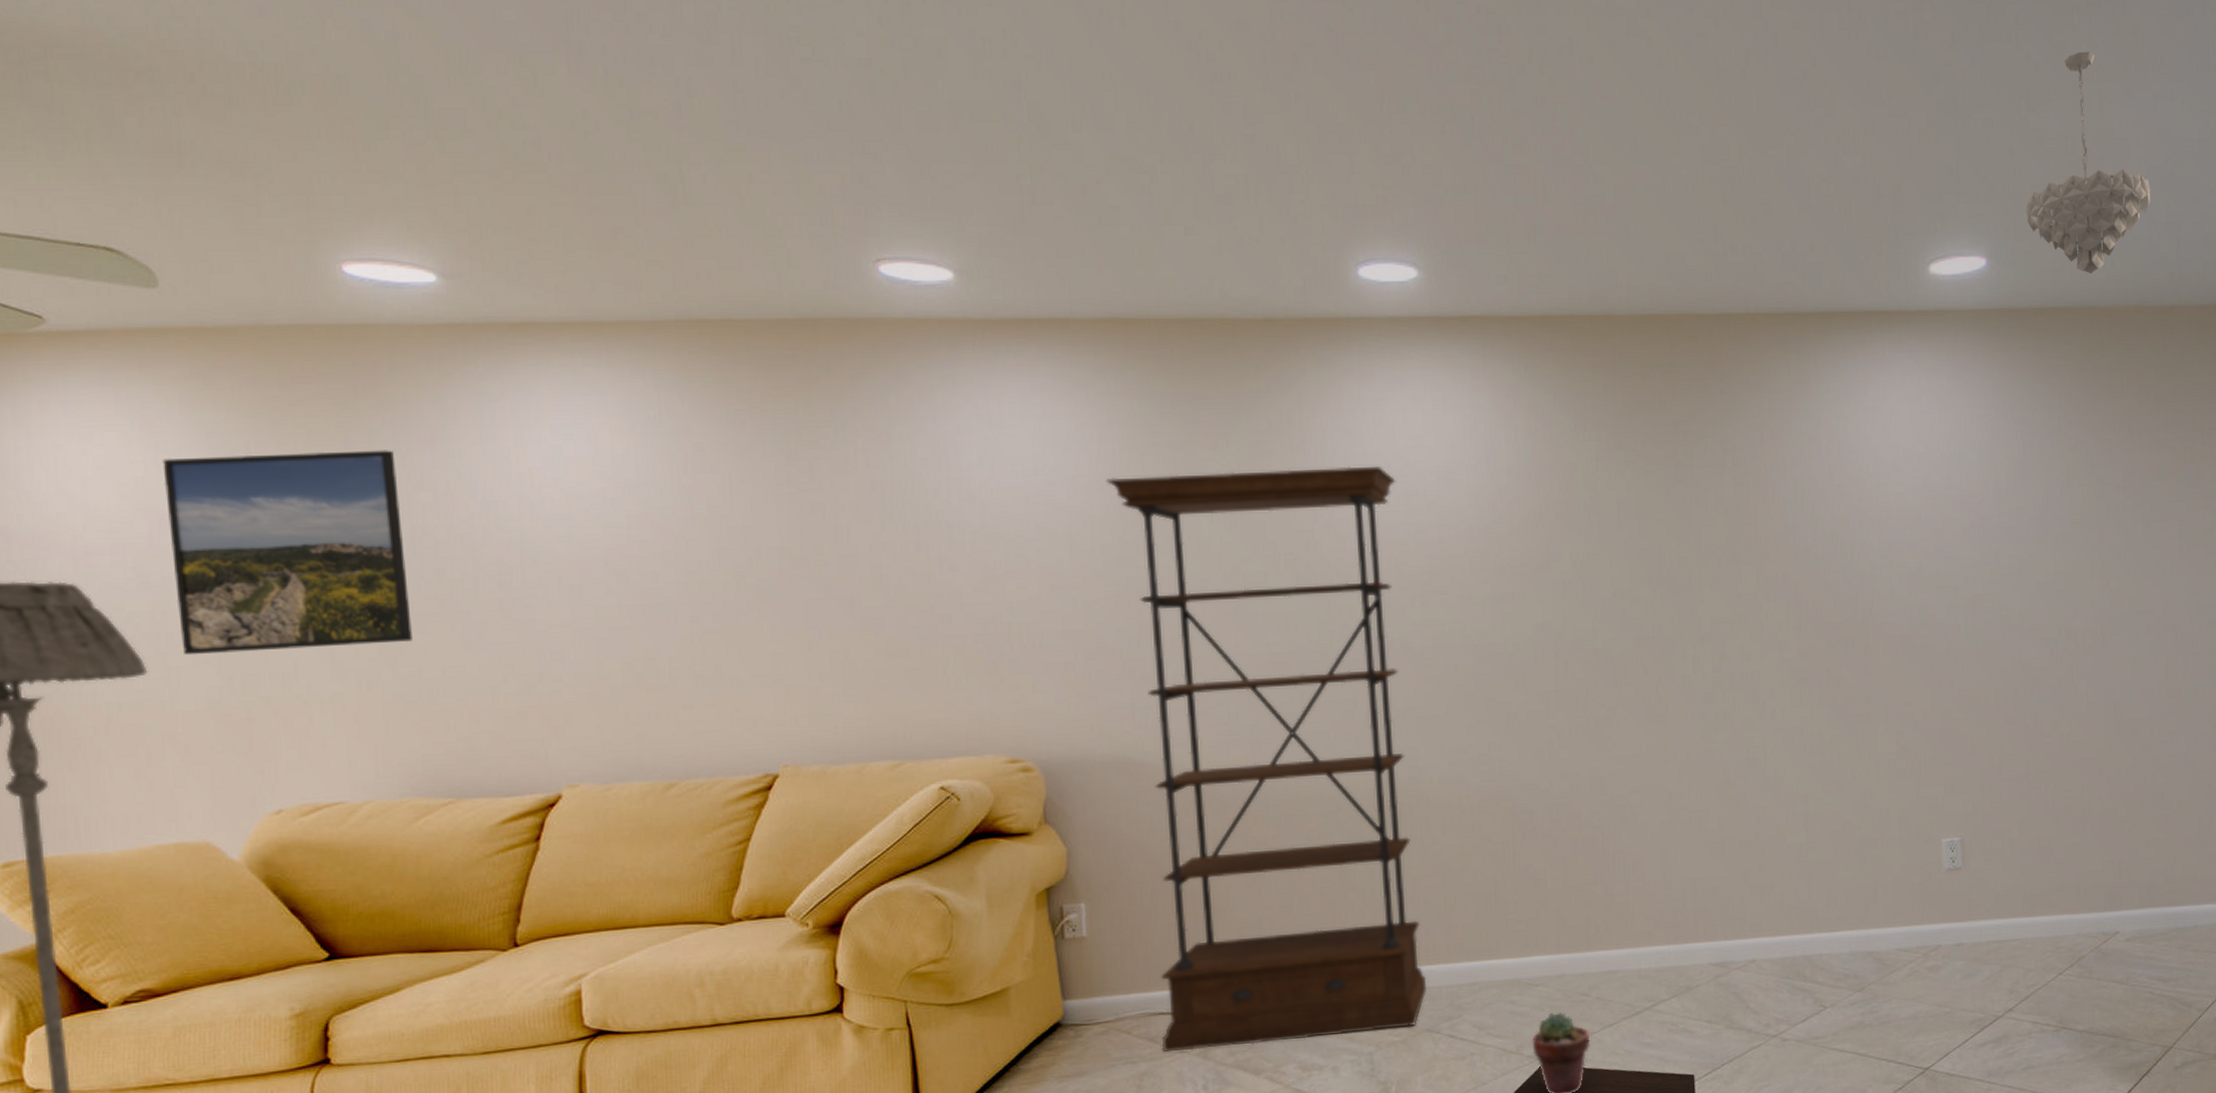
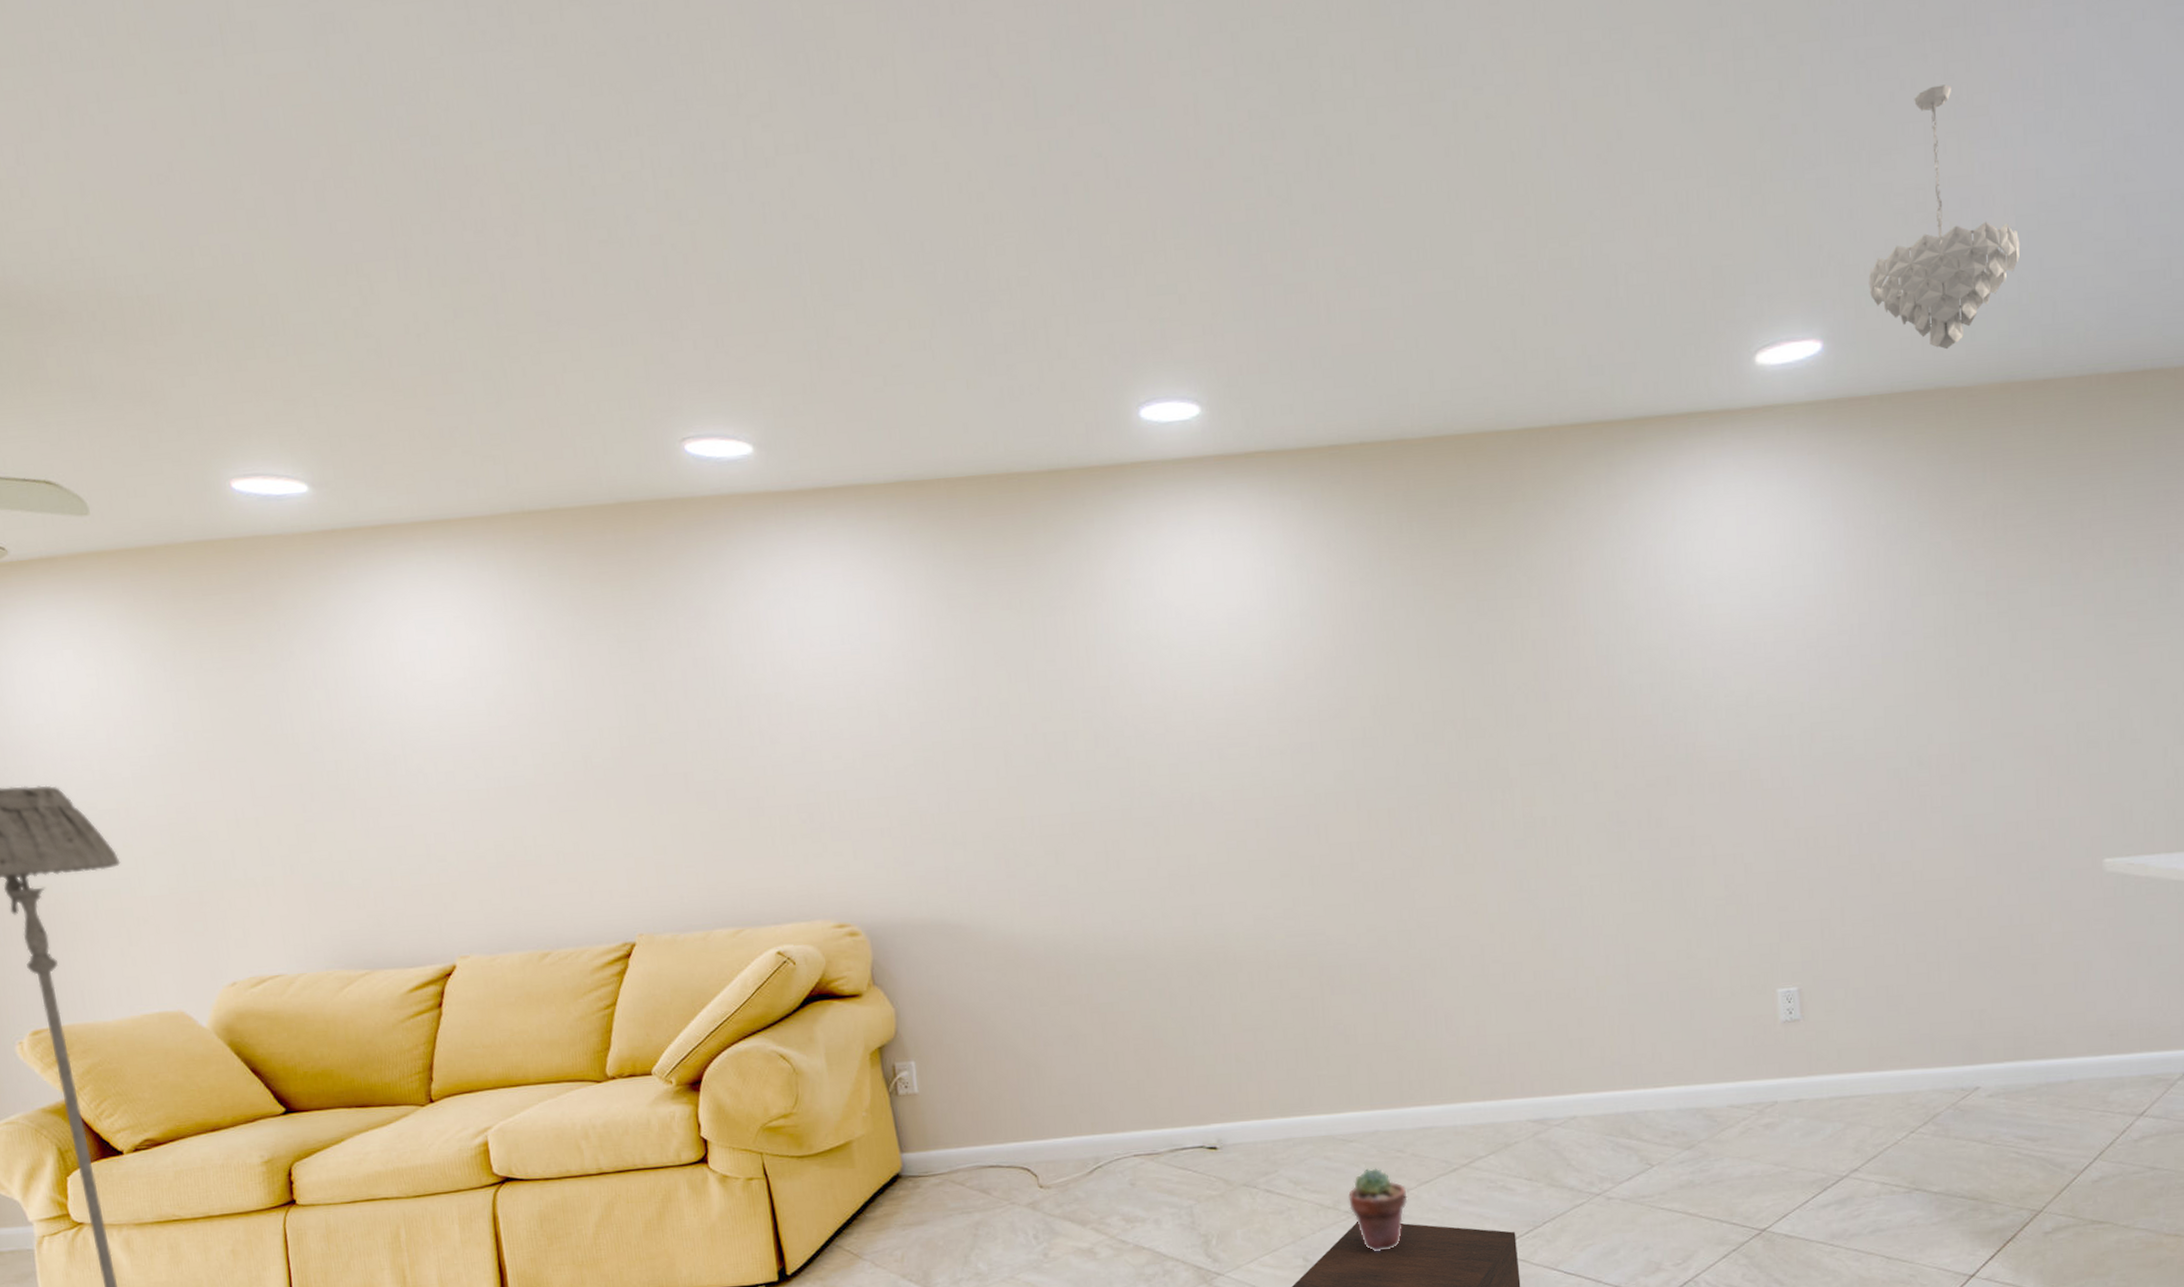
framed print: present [162,450,412,656] -> none [110,653,322,847]
bookshelf: present [1106,466,1427,1051] -> none [907,616,1242,1202]

